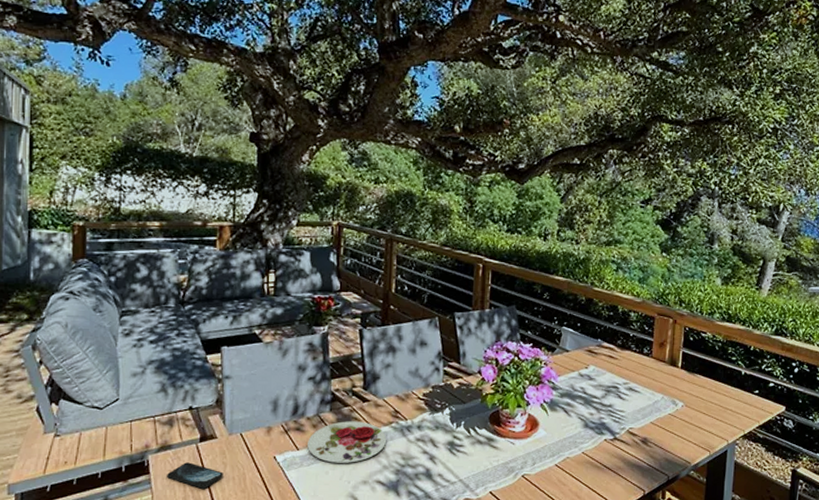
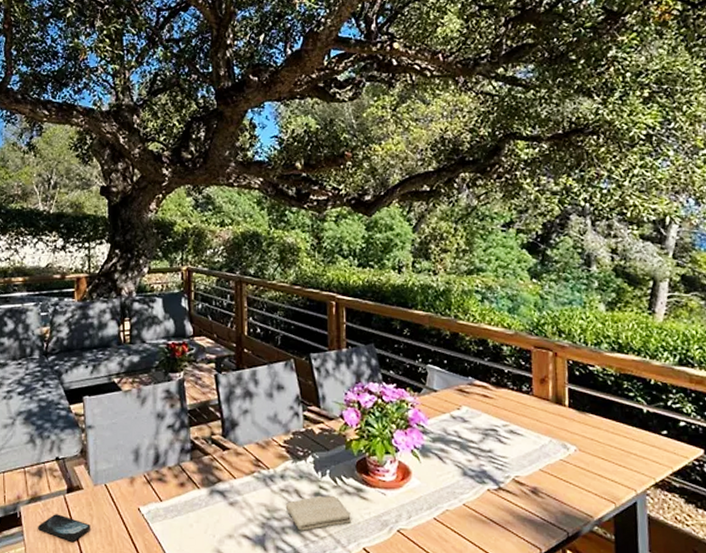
plate: present [307,421,387,463] -> none [170,471,250,515]
washcloth: none [420,444,481,477] -> present [285,495,351,531]

